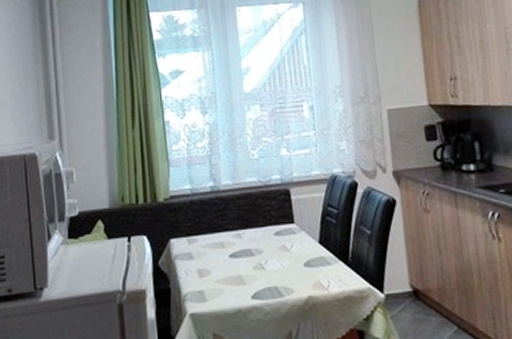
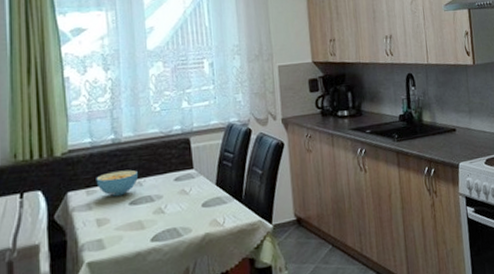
cereal bowl: none [196,220,237,248] -> present [96,169,138,197]

